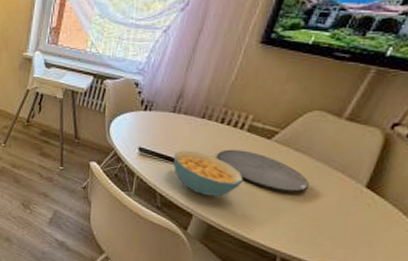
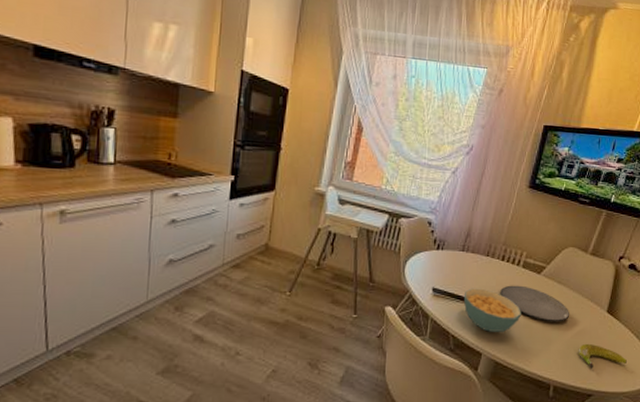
banana: none [317,219,393,248] -> present [578,343,628,369]

